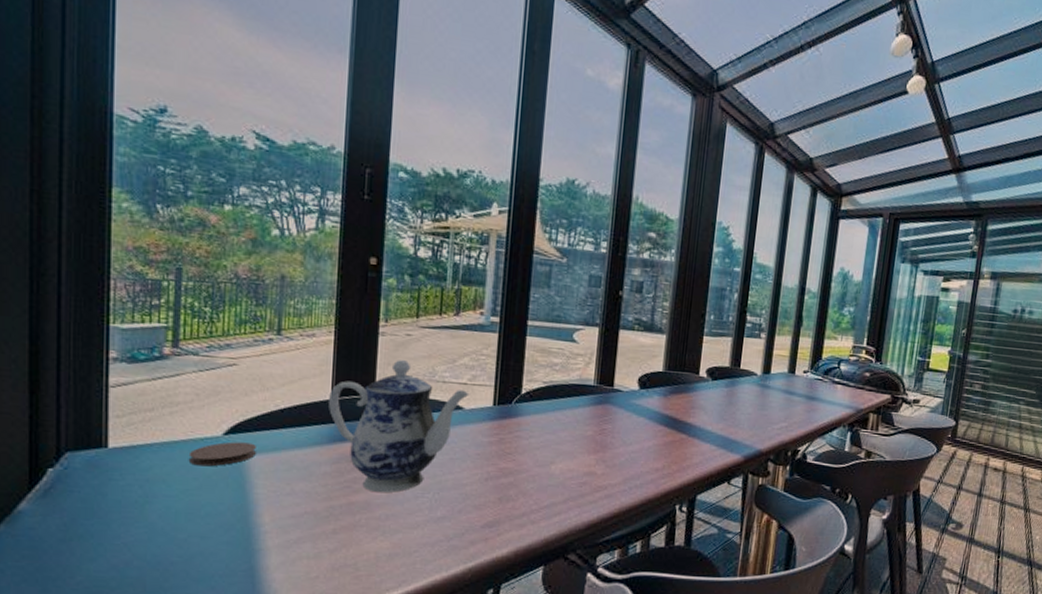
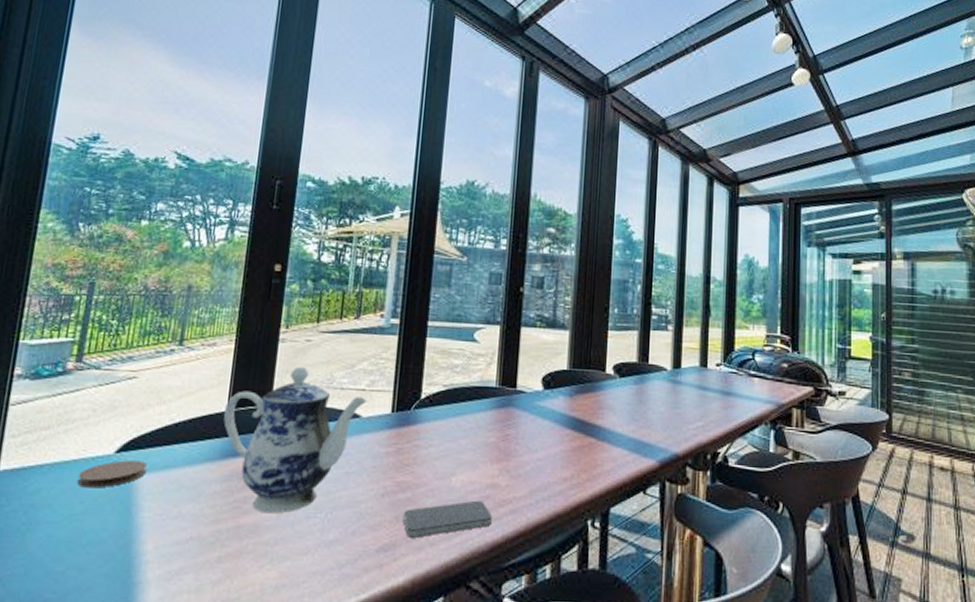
smartphone: none [505,485,590,517] -> present [402,500,493,538]

